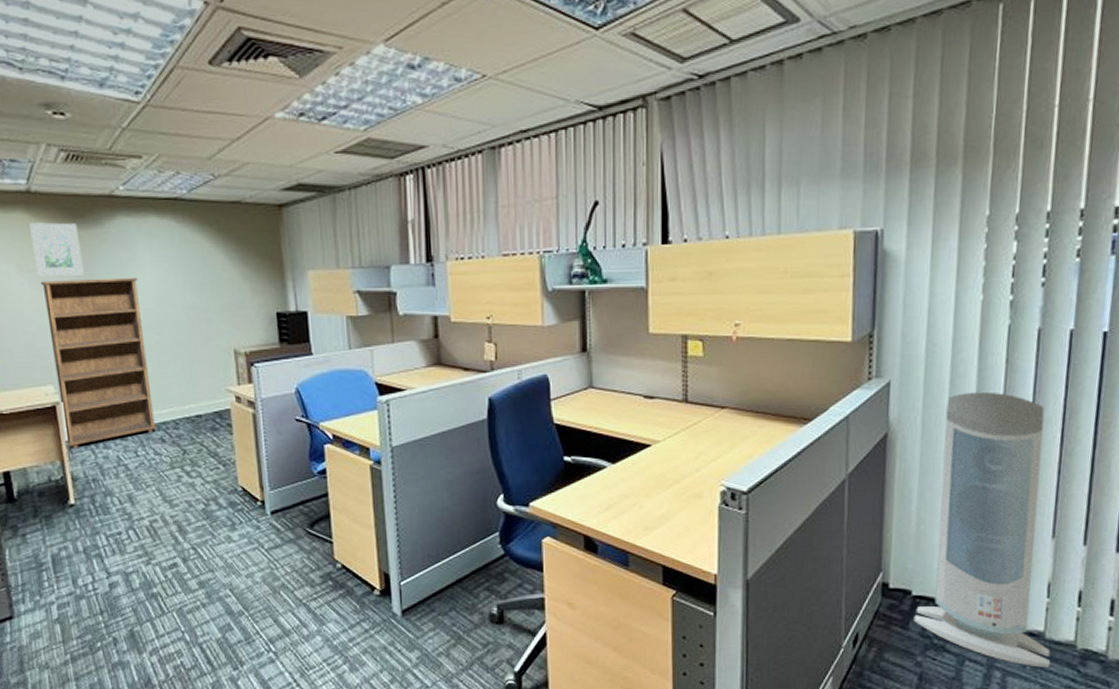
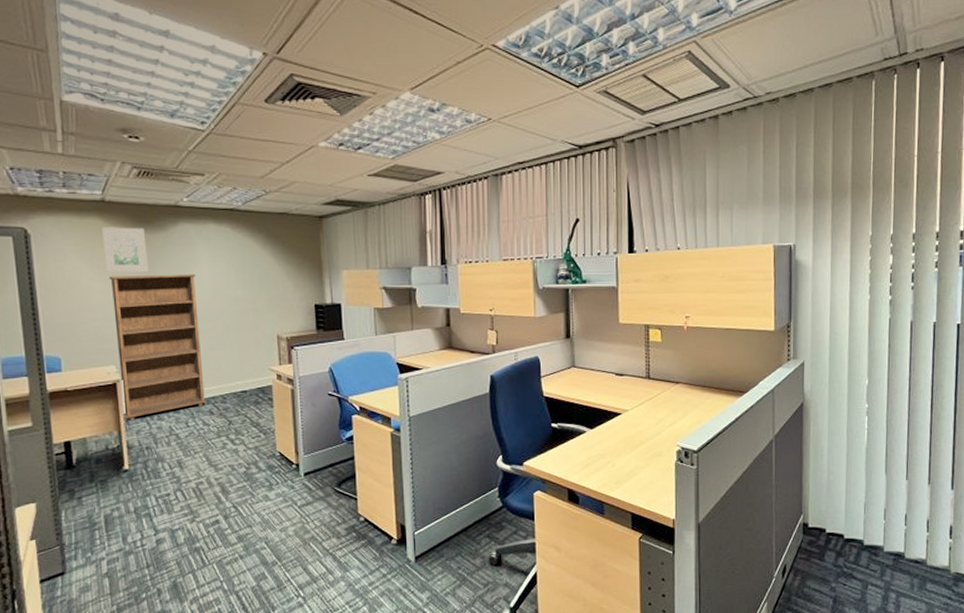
air purifier: present [913,391,1051,668] -> none [828,369,932,589]

